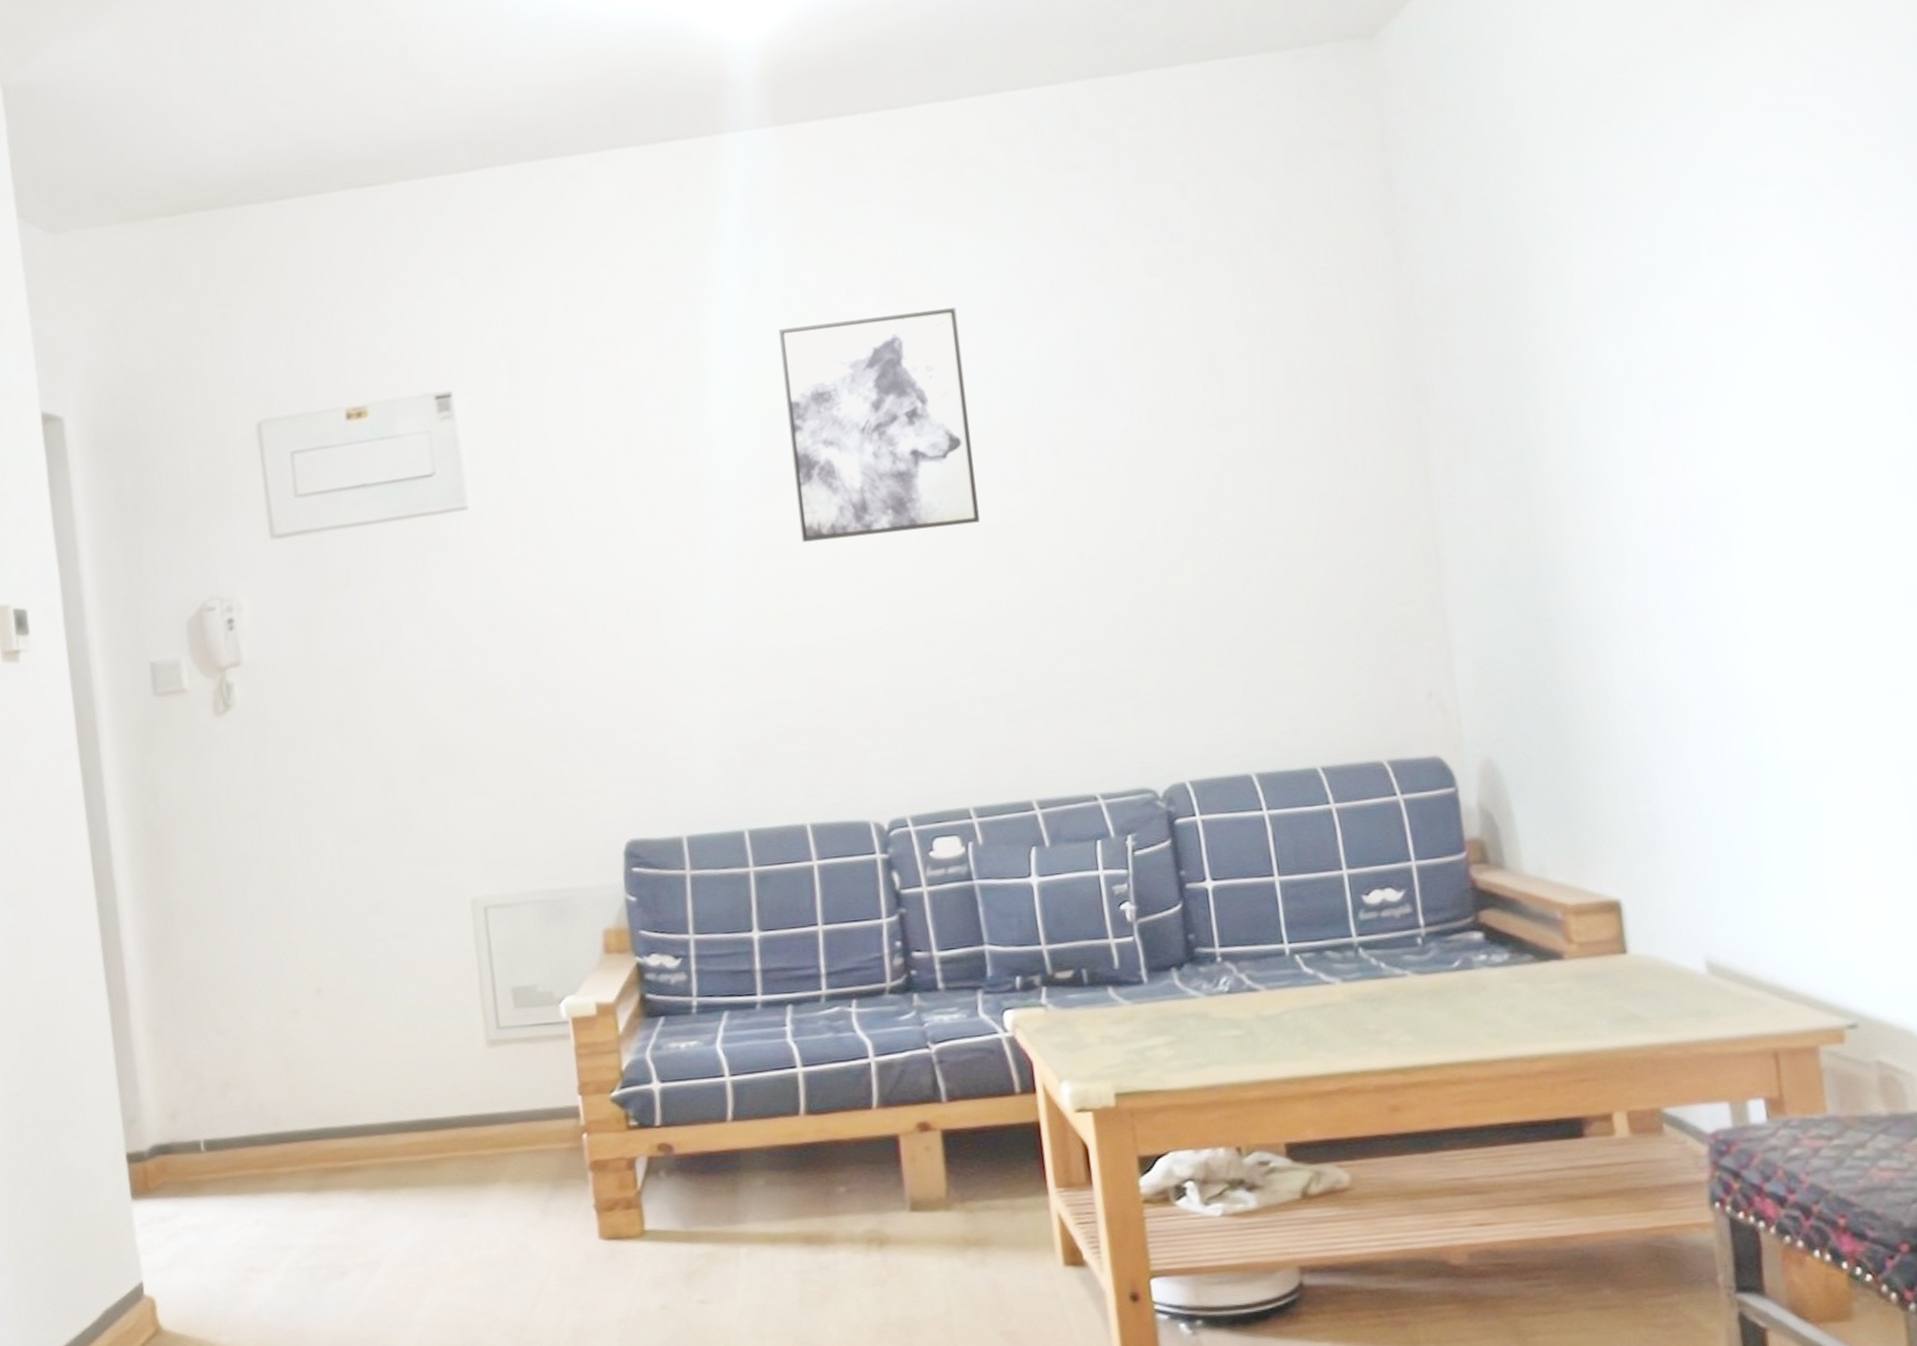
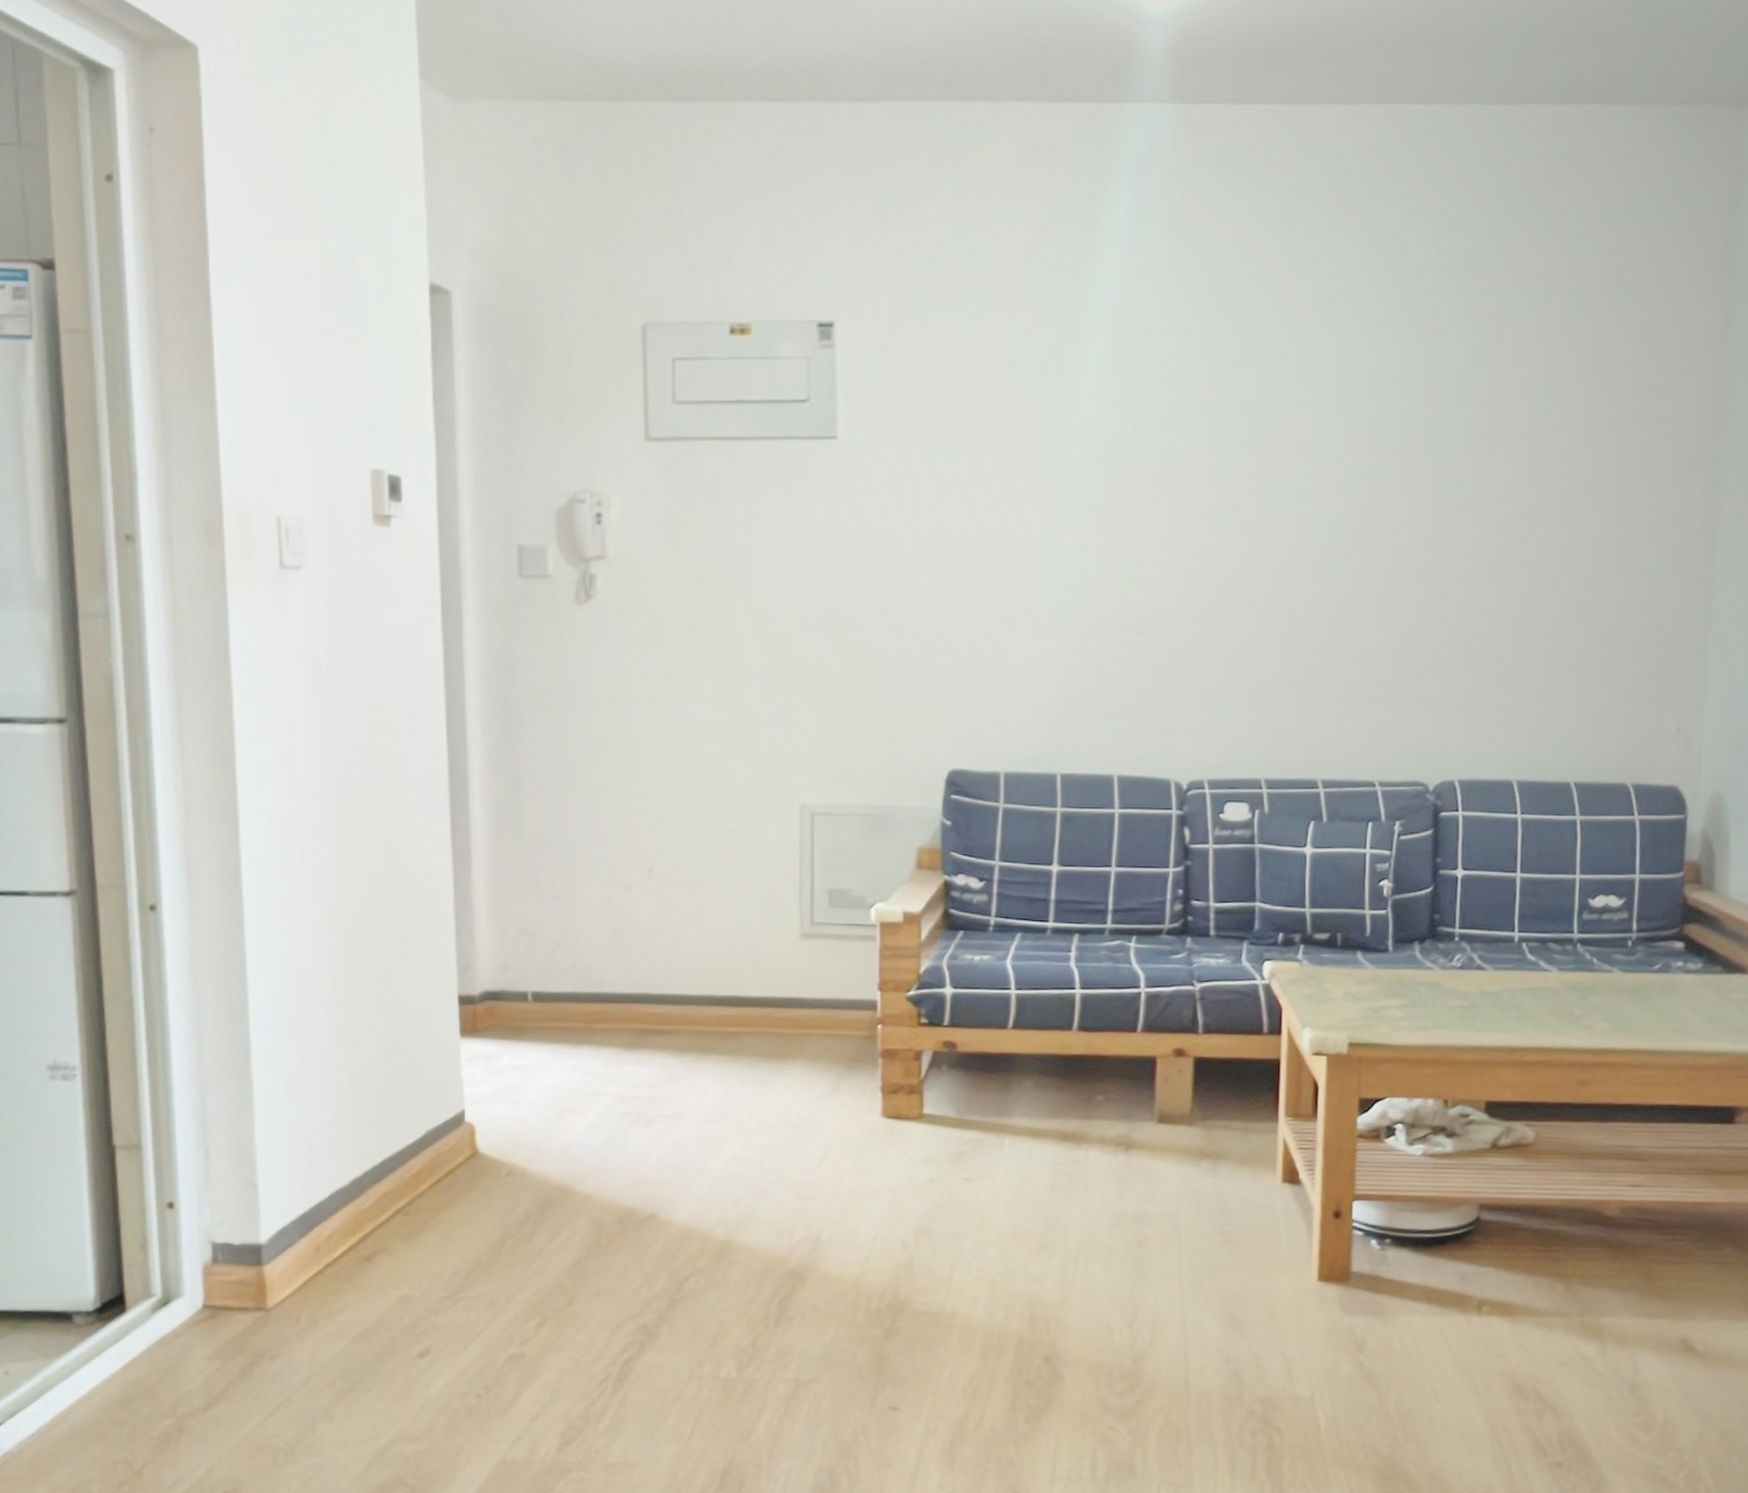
wall art: present [778,307,980,543] -> none [1146,306,1320,519]

